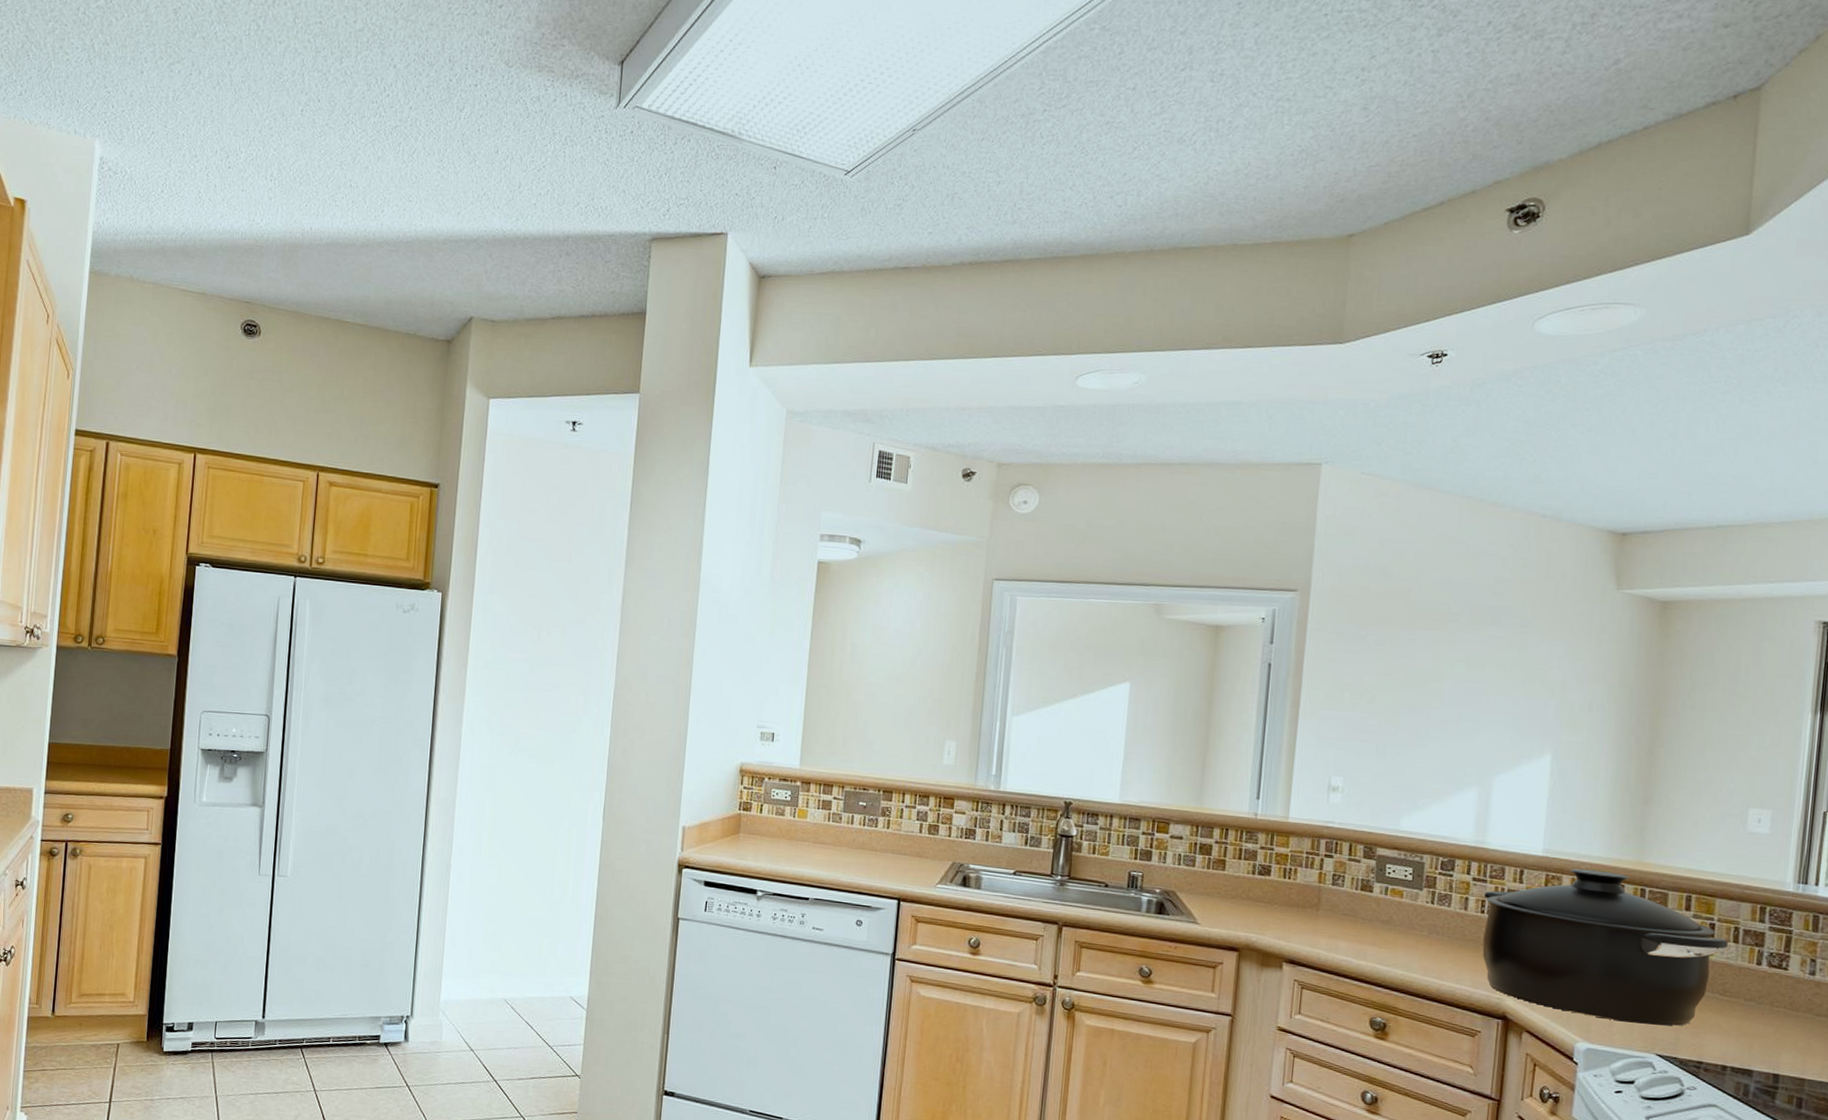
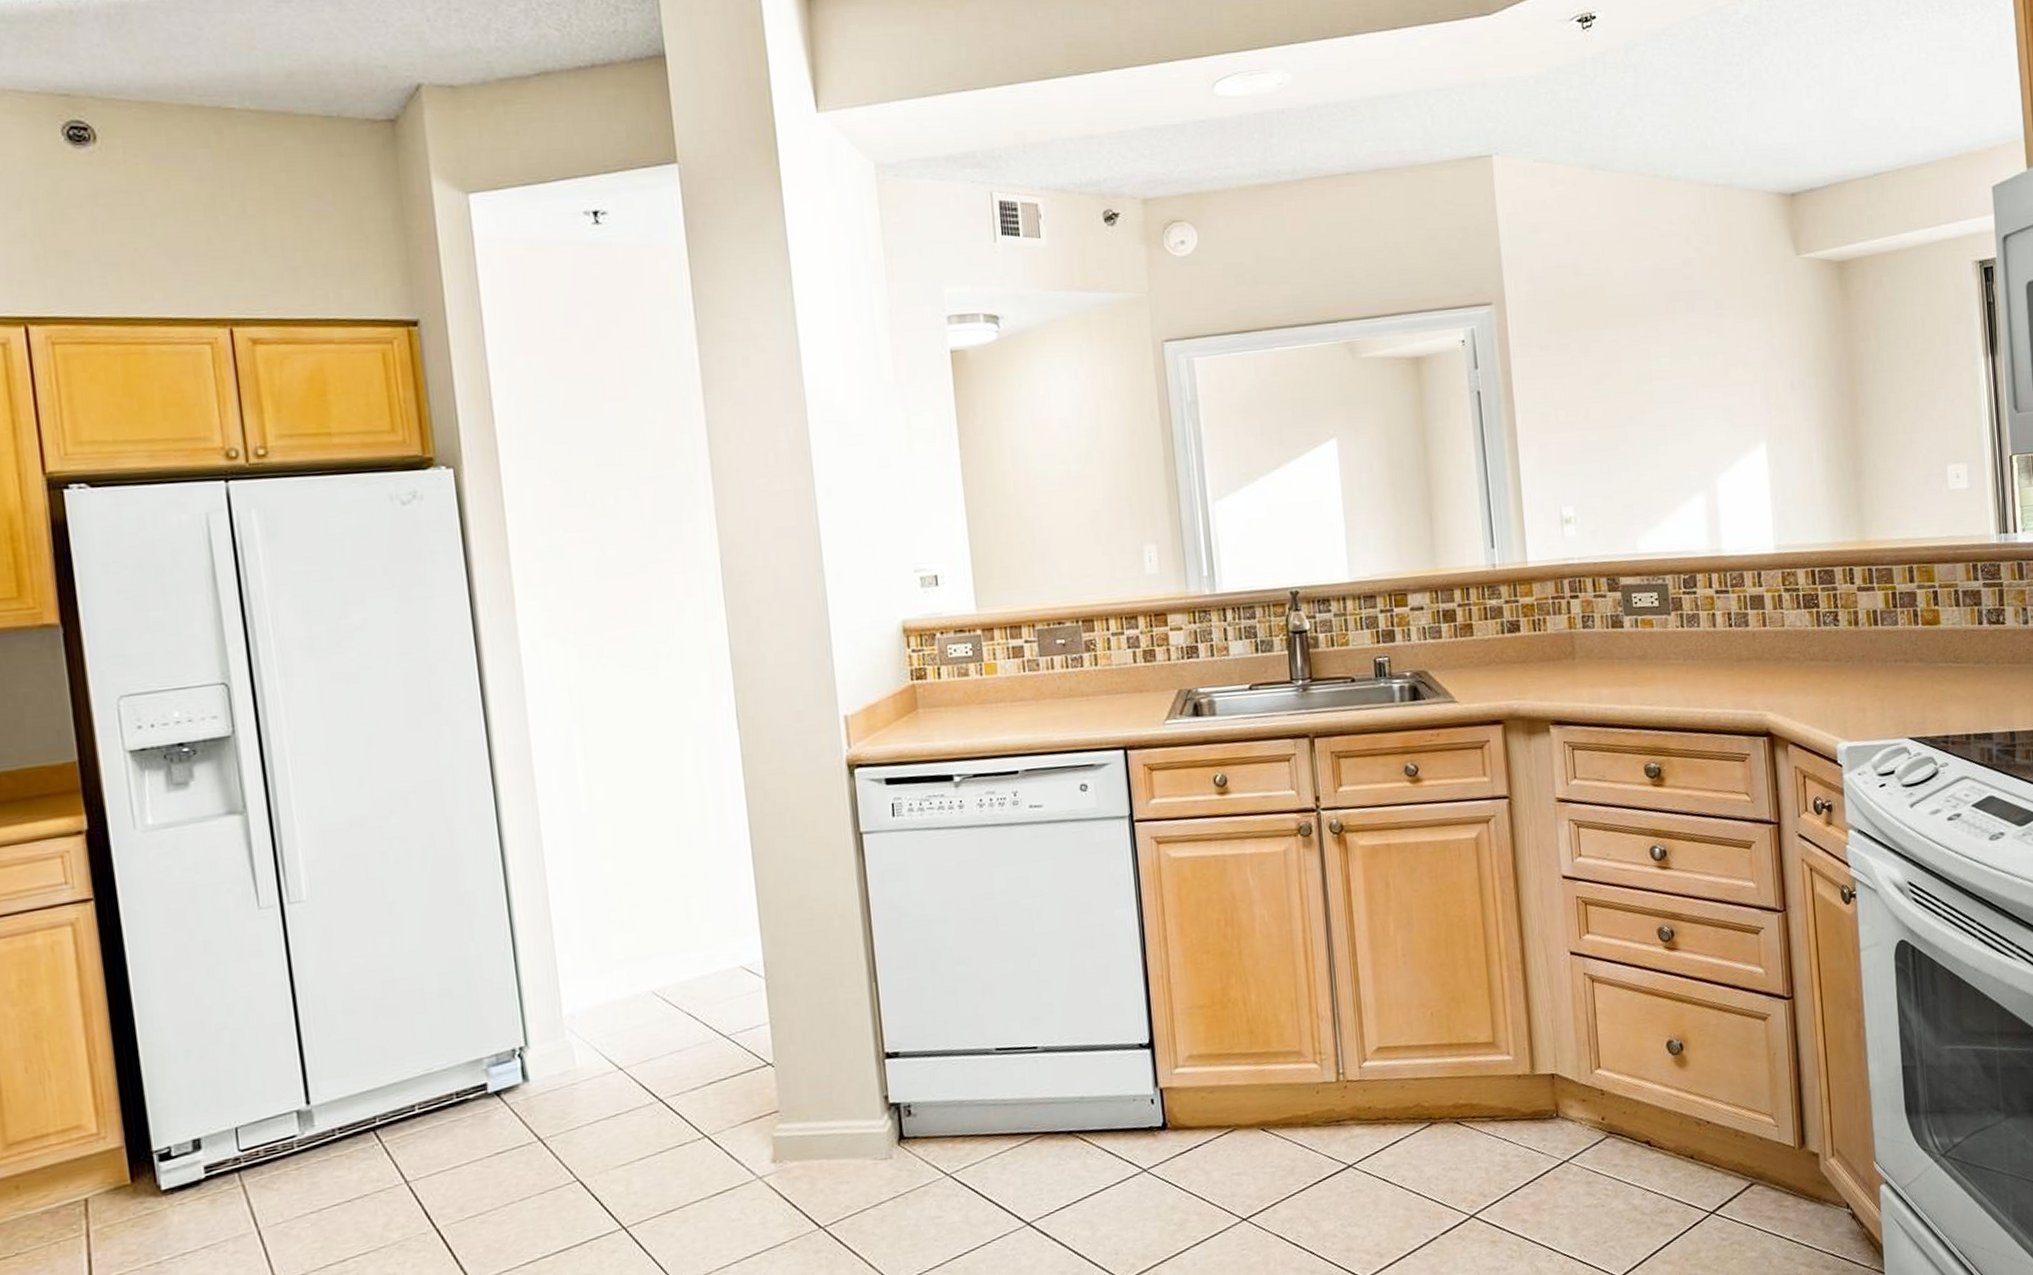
saucepan: present [1482,868,1728,1026] -> none [1728,556,1951,713]

